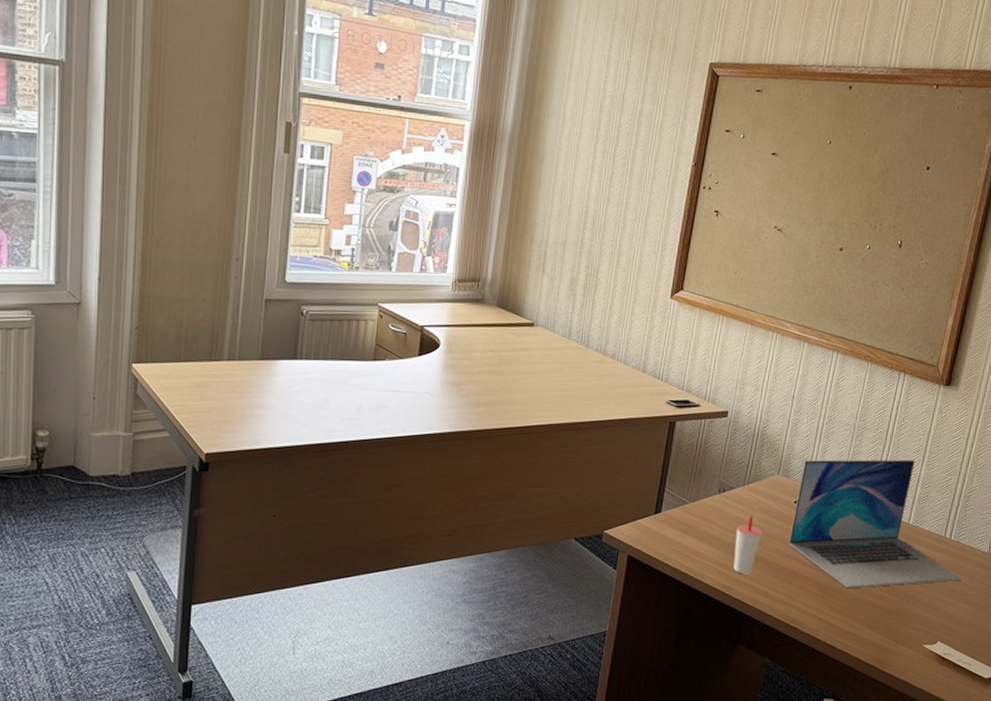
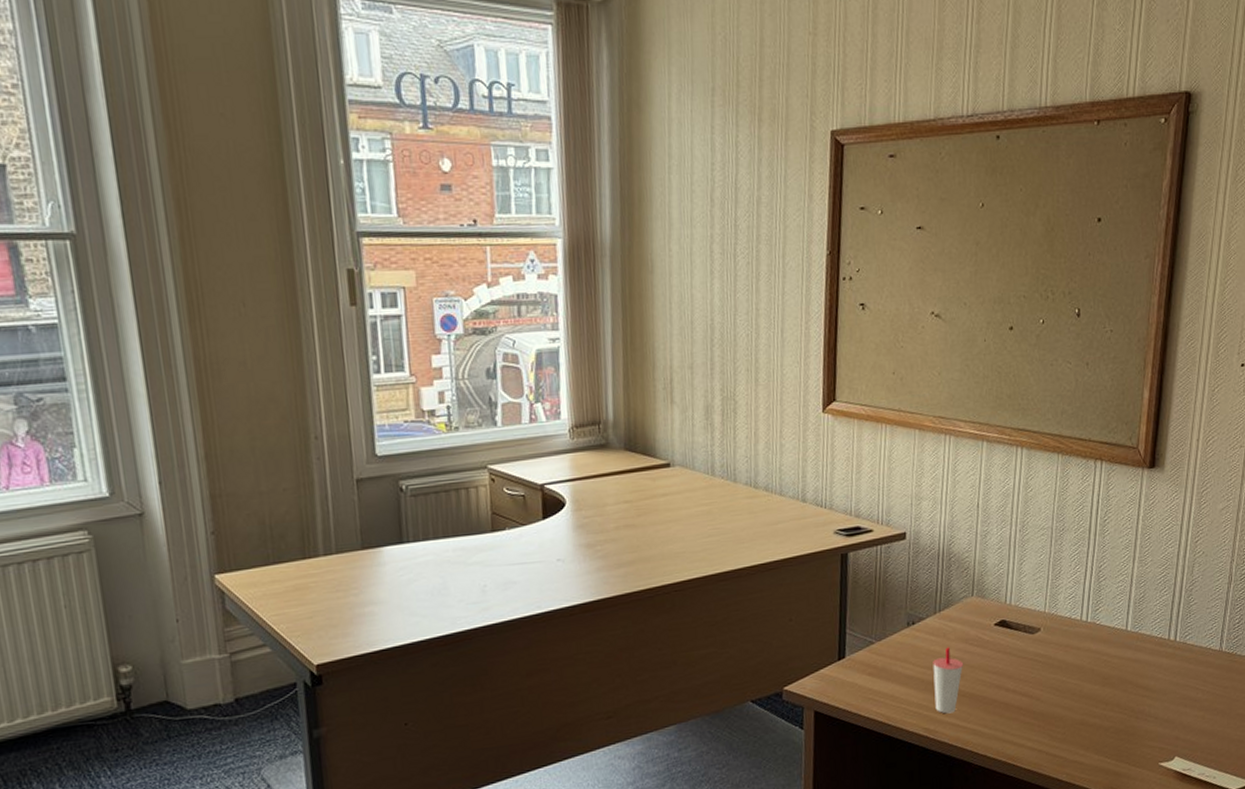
laptop: present [789,459,962,589] -> none [994,557,1194,713]

